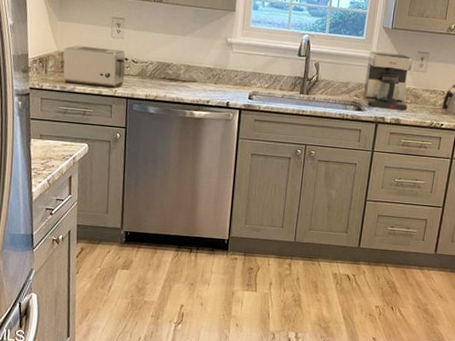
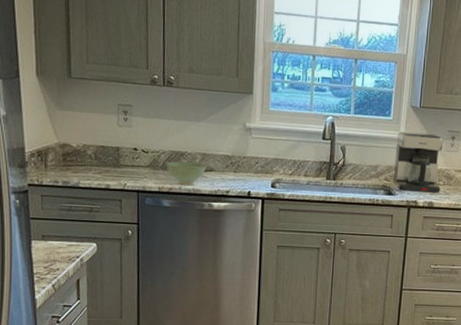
toaster: present [63,45,126,89] -> none [65,135,135,182]
bowl: none [153,71,190,94] -> present [166,161,207,185]

